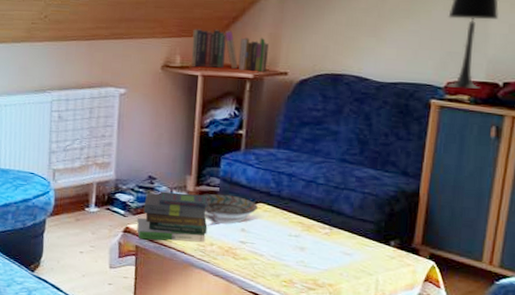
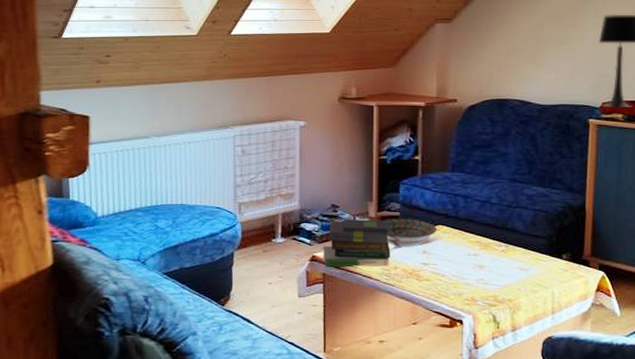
books: present [190,28,238,70] -> none [366,61,410,99]
books: present [238,37,269,72] -> none [410,67,437,99]

